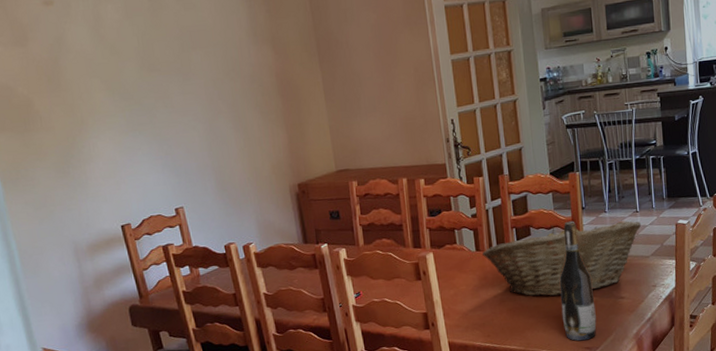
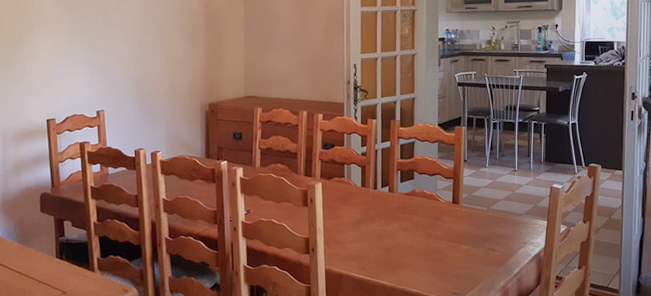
fruit basket: present [482,221,642,296] -> none [367,172,519,240]
wine bottle: present [559,221,597,341] -> none [434,171,467,286]

